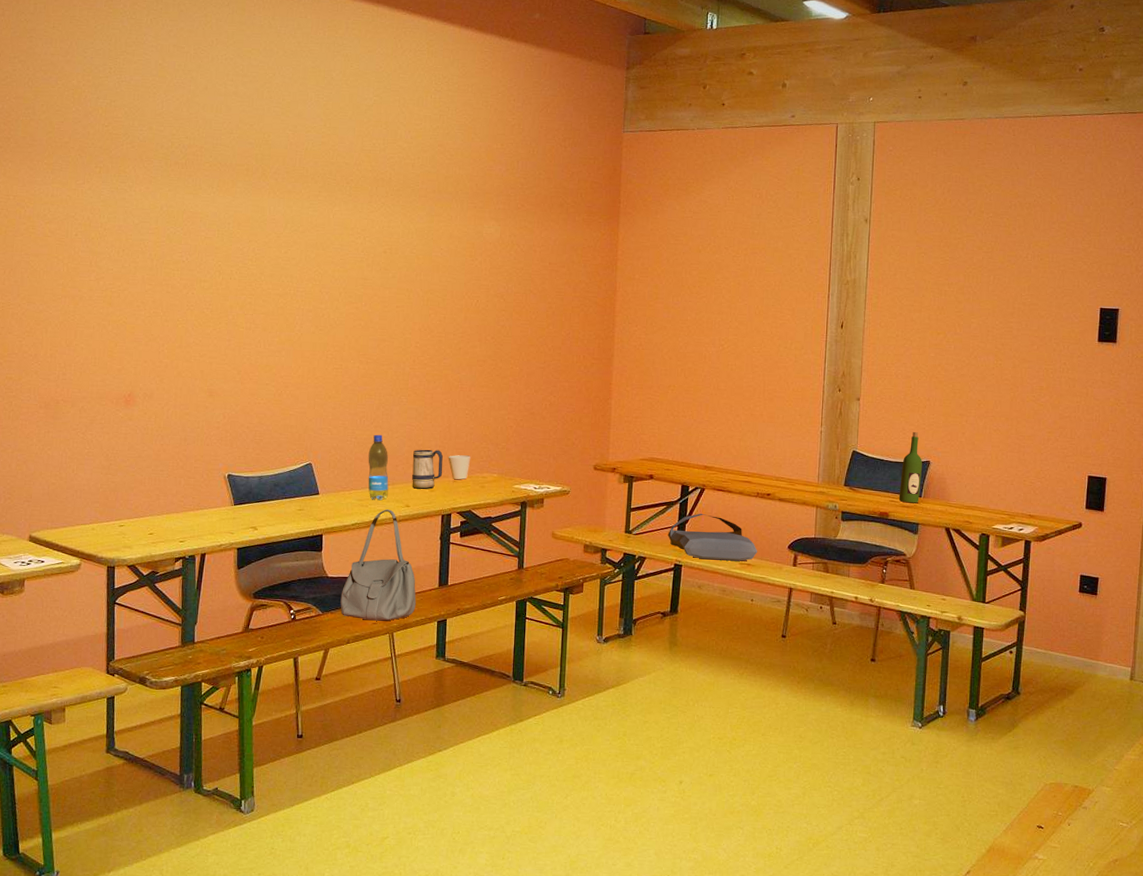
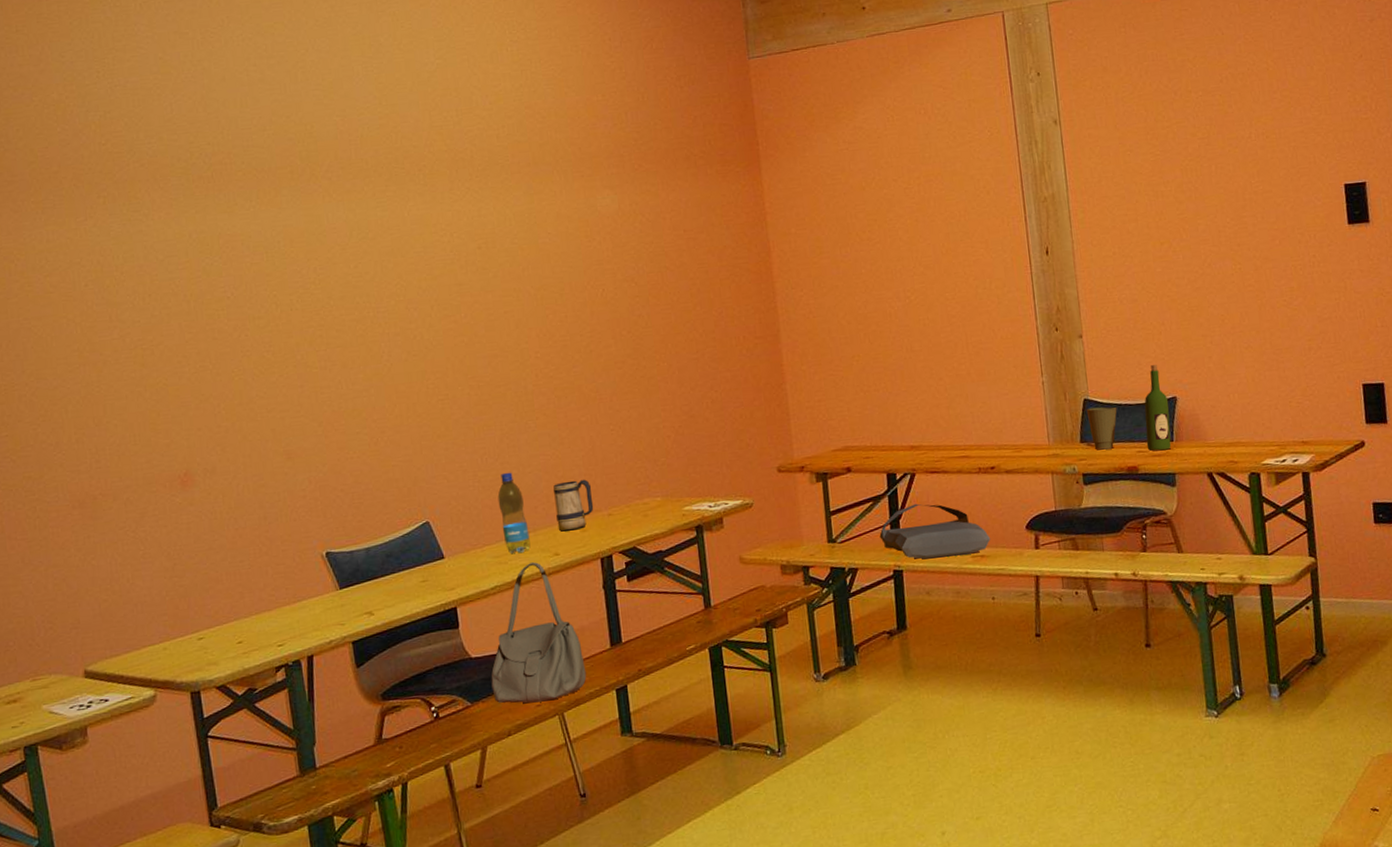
cup: present [448,455,471,480] -> none [597,480,626,513]
cup: none [853,459,879,495] -> present [1086,406,1118,450]

